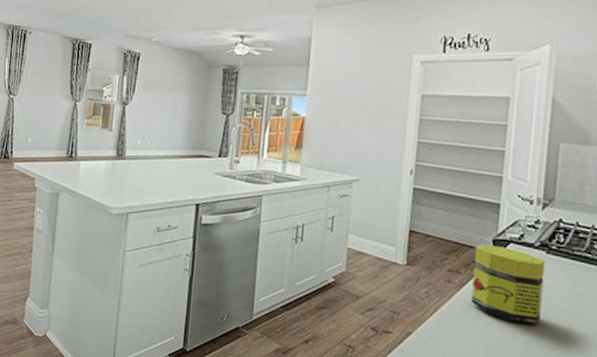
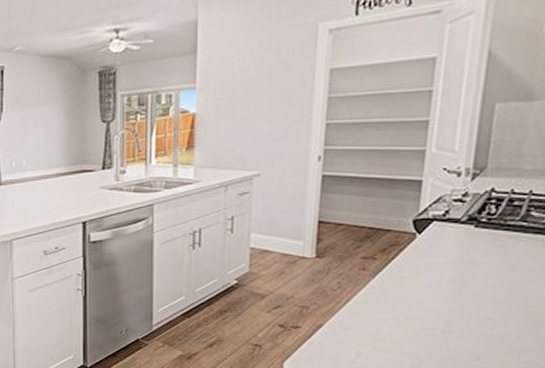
jar: present [471,244,545,325] -> none [388,226,473,303]

